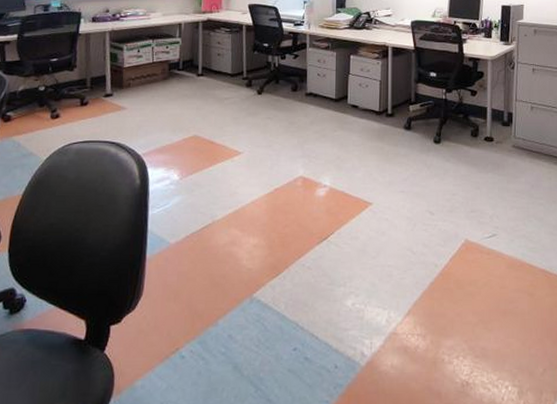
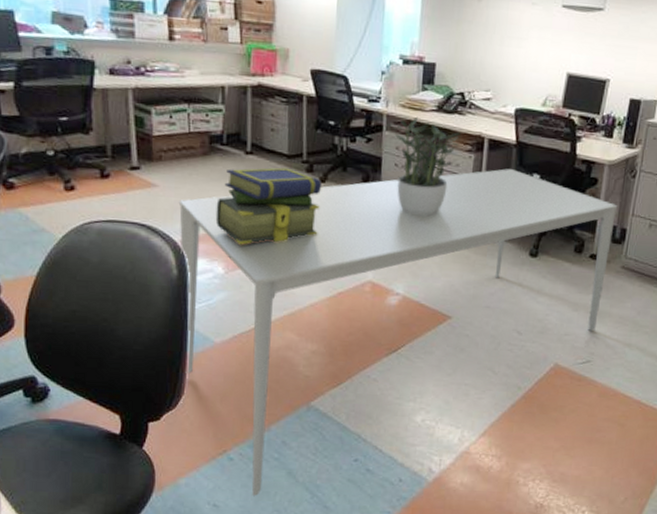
dining table: none [142,70,503,395] -> present [178,168,618,497]
stack of books: none [172,85,259,153] -> present [215,167,322,245]
potted plant: none [315,34,370,116] -> present [393,116,462,217]

